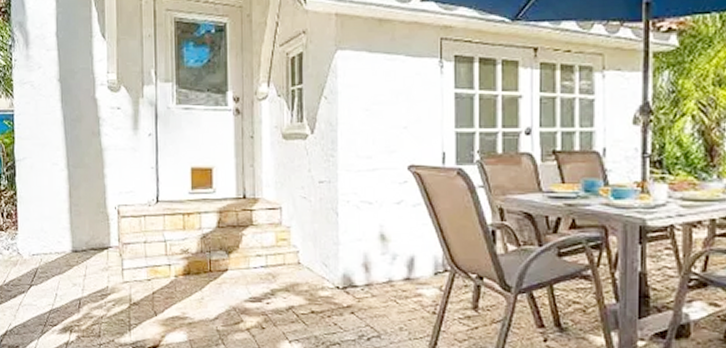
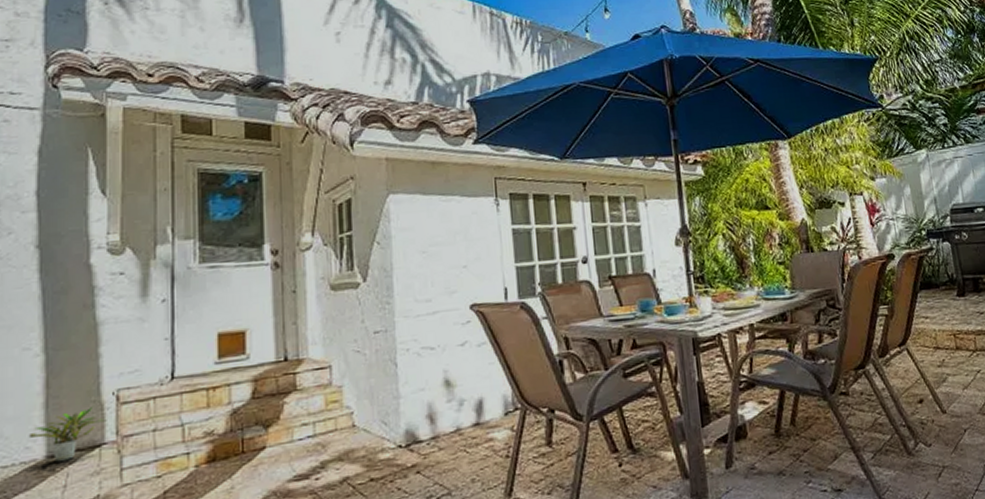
potted plant: none [59,215,112,256] -> present [28,405,107,462]

